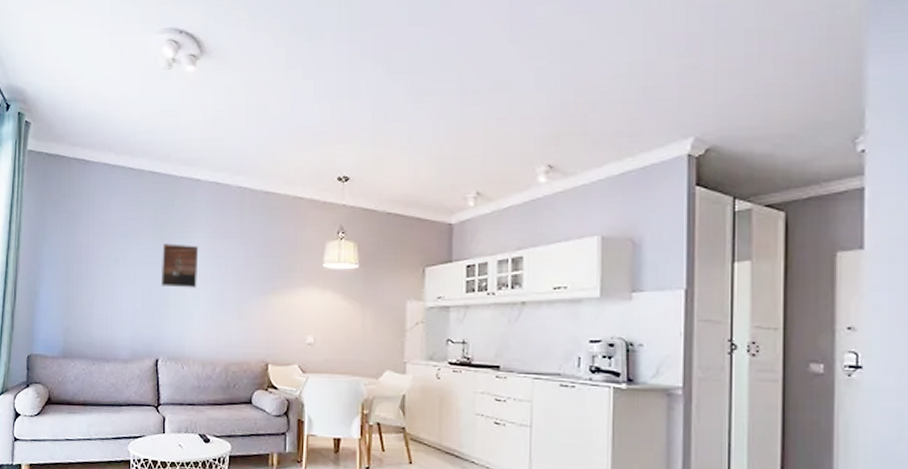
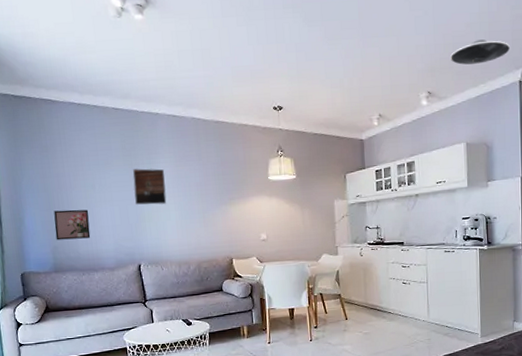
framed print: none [69,286,109,321] -> present [54,209,91,240]
ceiling light: none [584,97,674,131] -> present [451,39,510,65]

